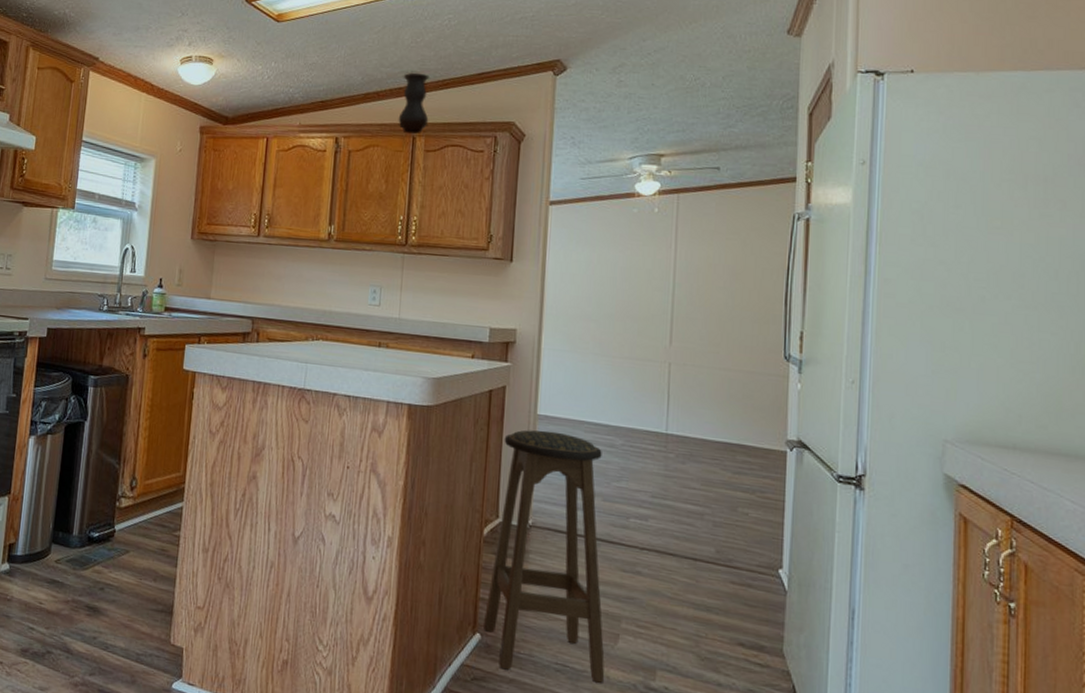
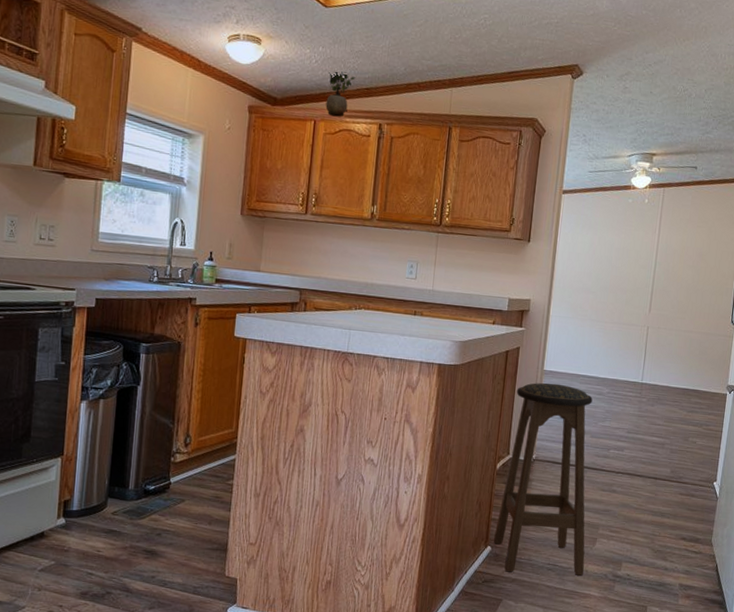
potted plant: none [278,86,310,133] -> present [325,72,356,117]
vase: present [398,73,430,134] -> none [436,67,466,125]

